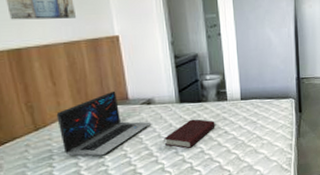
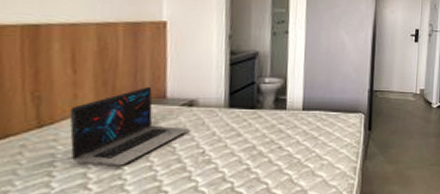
book: present [164,119,215,149] -> none [202,128,269,164]

